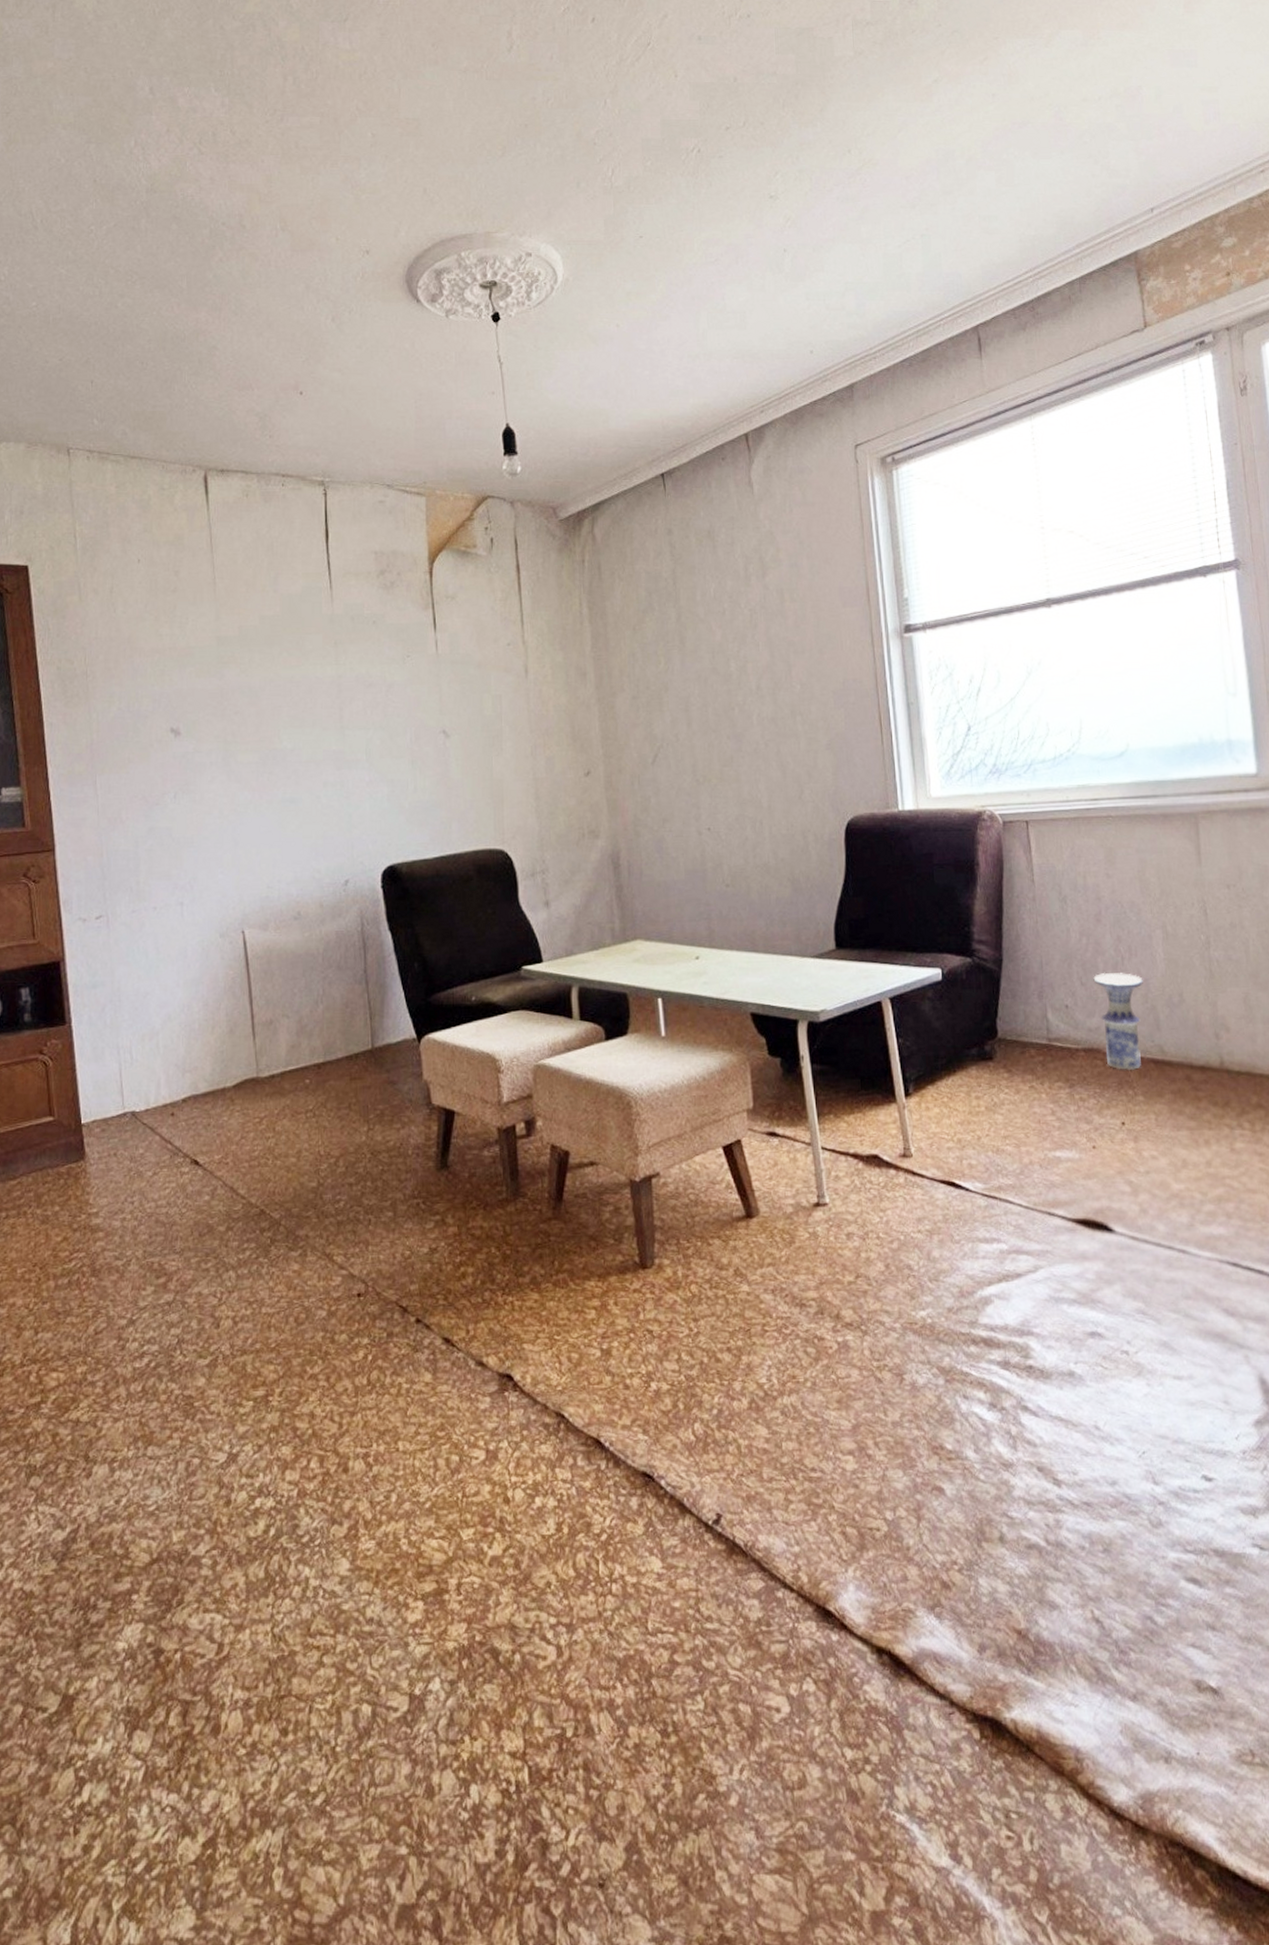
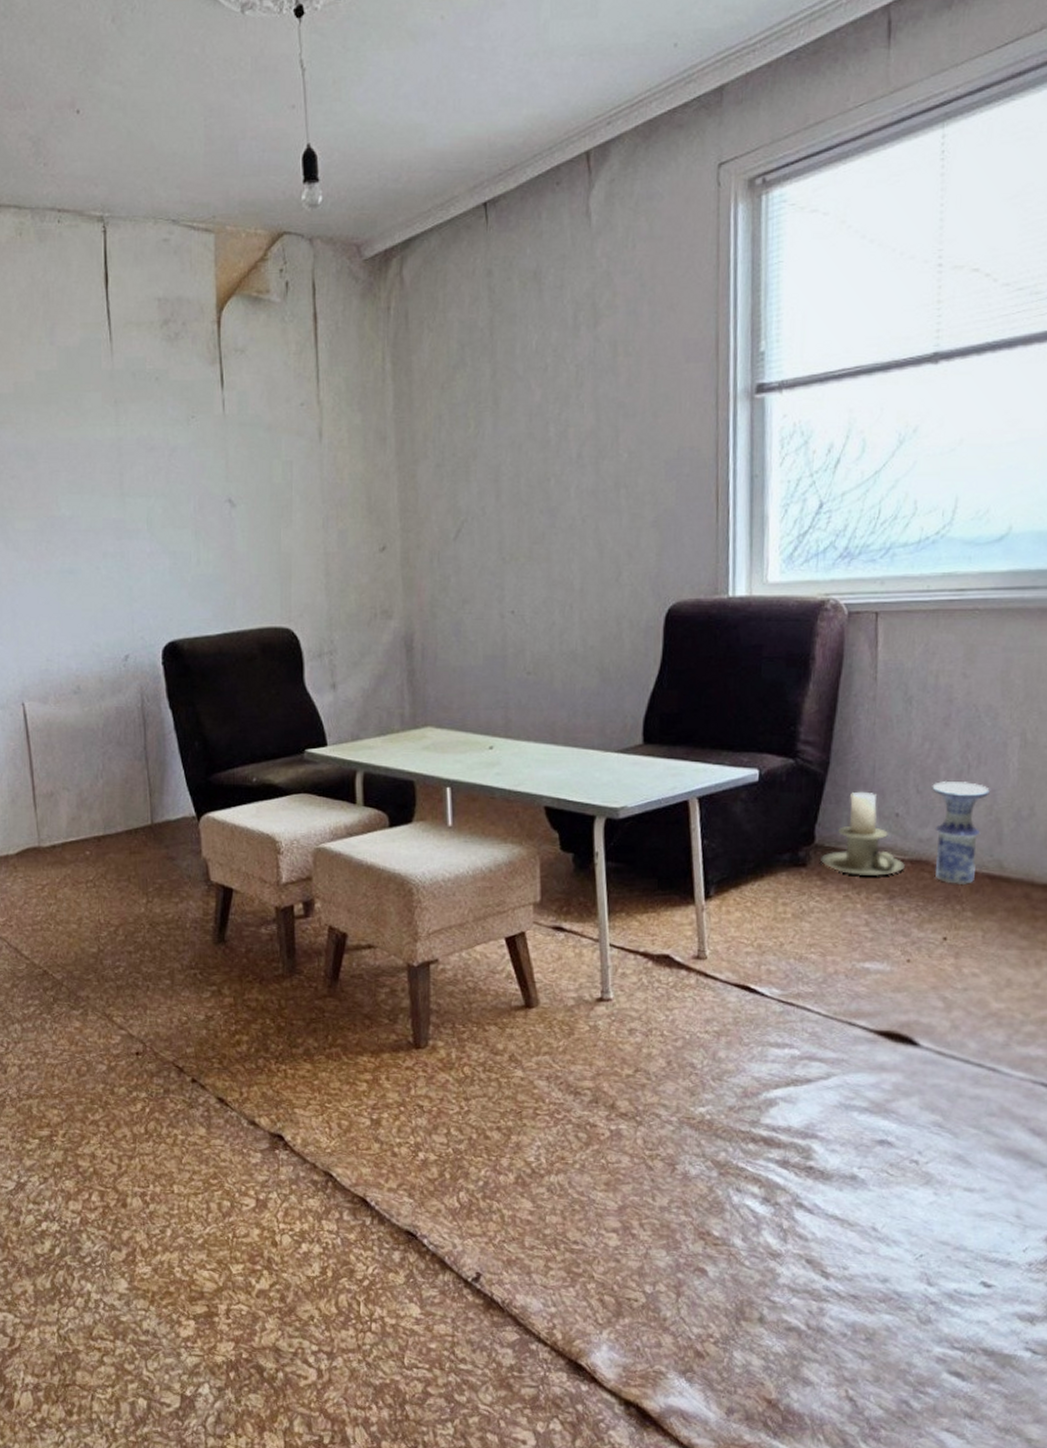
candle holder: none [1005,985,1079,1067] -> present [821,791,905,877]

